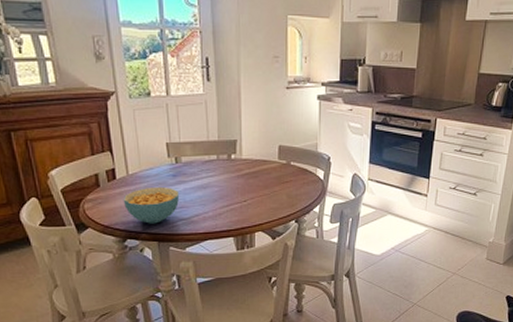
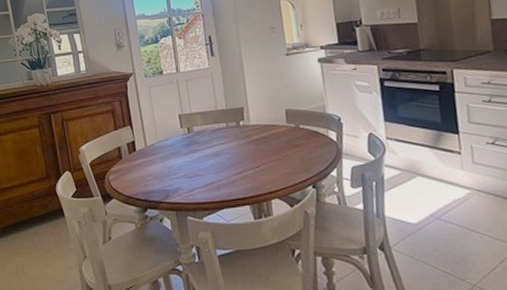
cereal bowl: present [123,186,179,224] -> none [142,156,193,193]

